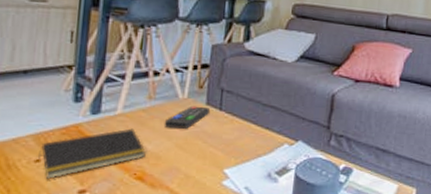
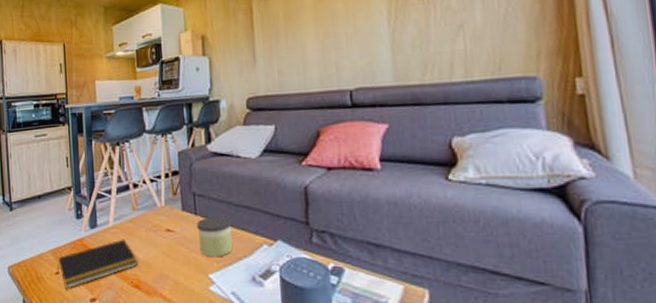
remote control: present [164,106,210,129] -> none [148,212,186,236]
candle: none [219,113,258,154] -> present [197,216,233,258]

